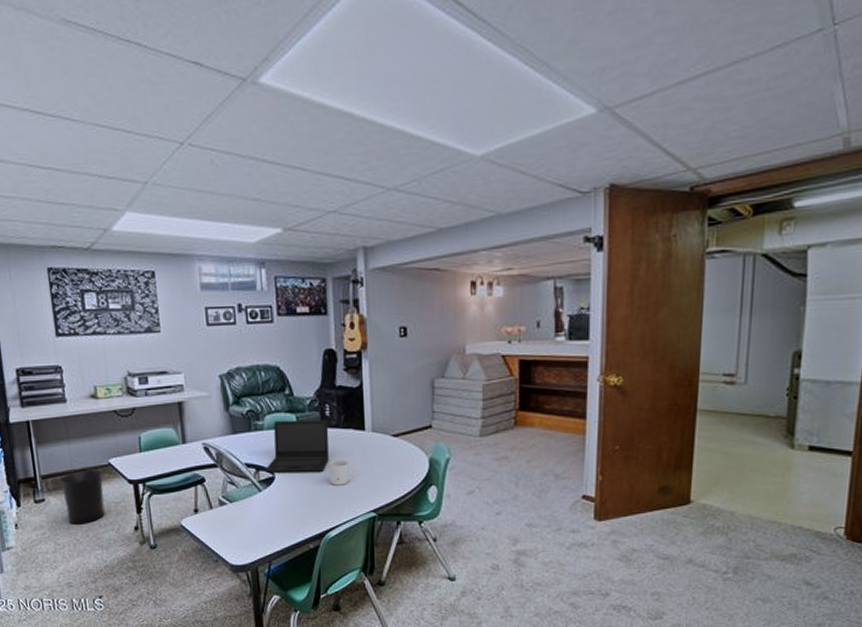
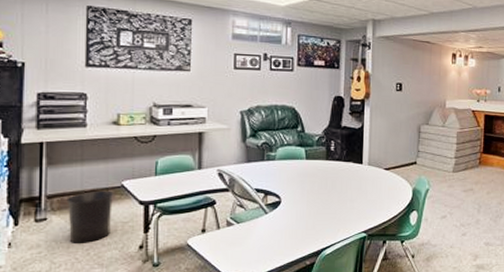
laptop: present [265,420,329,473] -> none [273,152,333,197]
mug: present [328,459,356,486] -> none [328,187,353,210]

